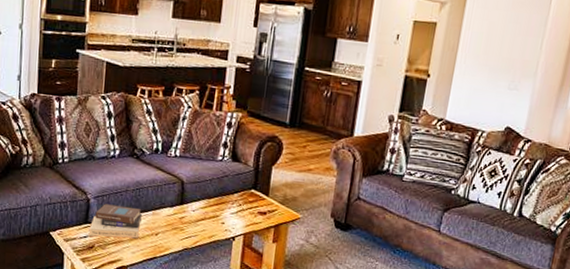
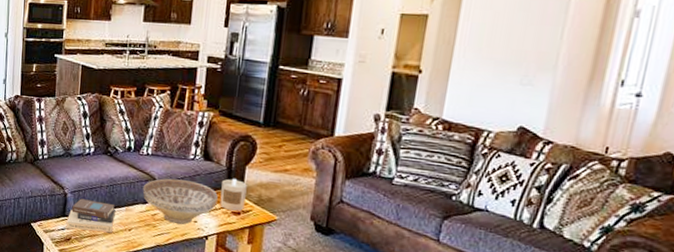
decorative bowl: none [170,180,245,227] -> present [142,178,218,225]
candle: none [246,178,273,212] -> present [219,178,247,212]

